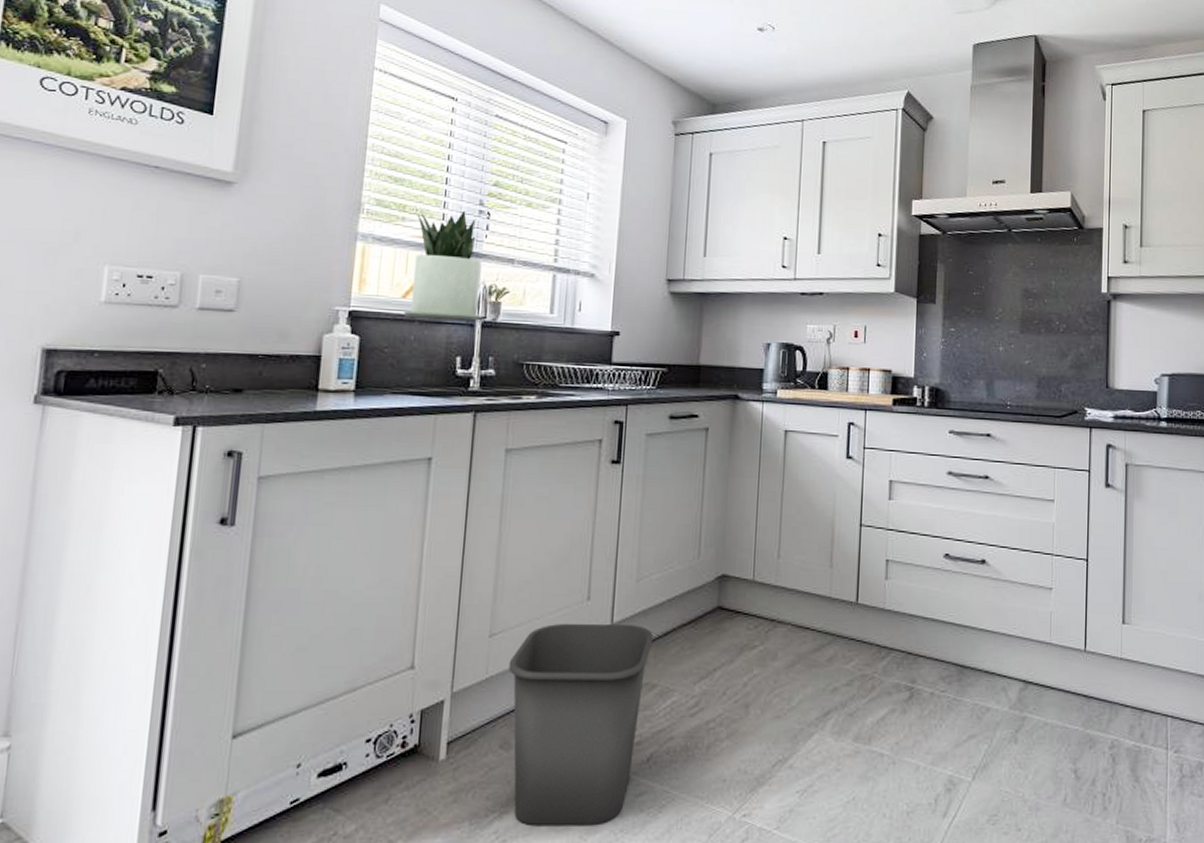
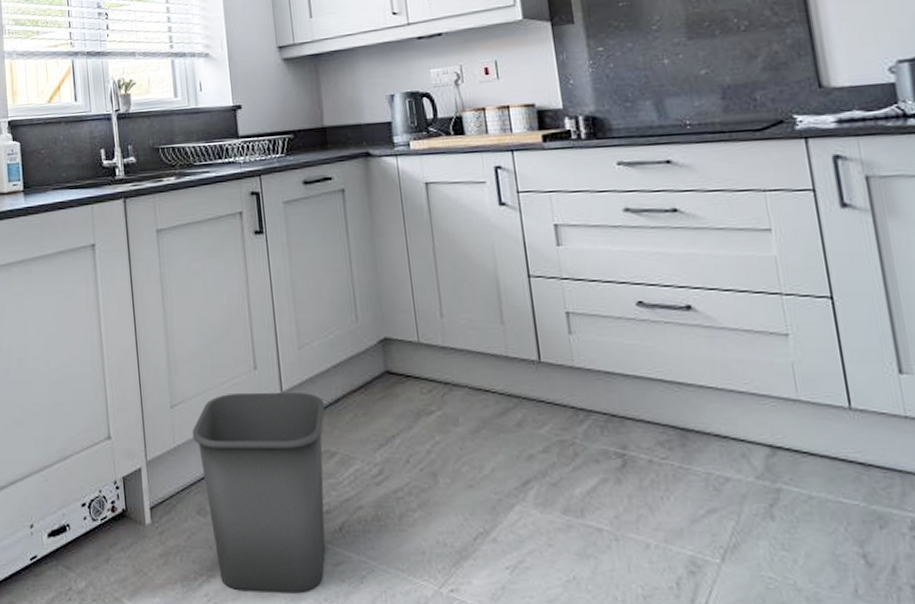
planter: present [403,210,484,322] -> none [48,15,117,121]

